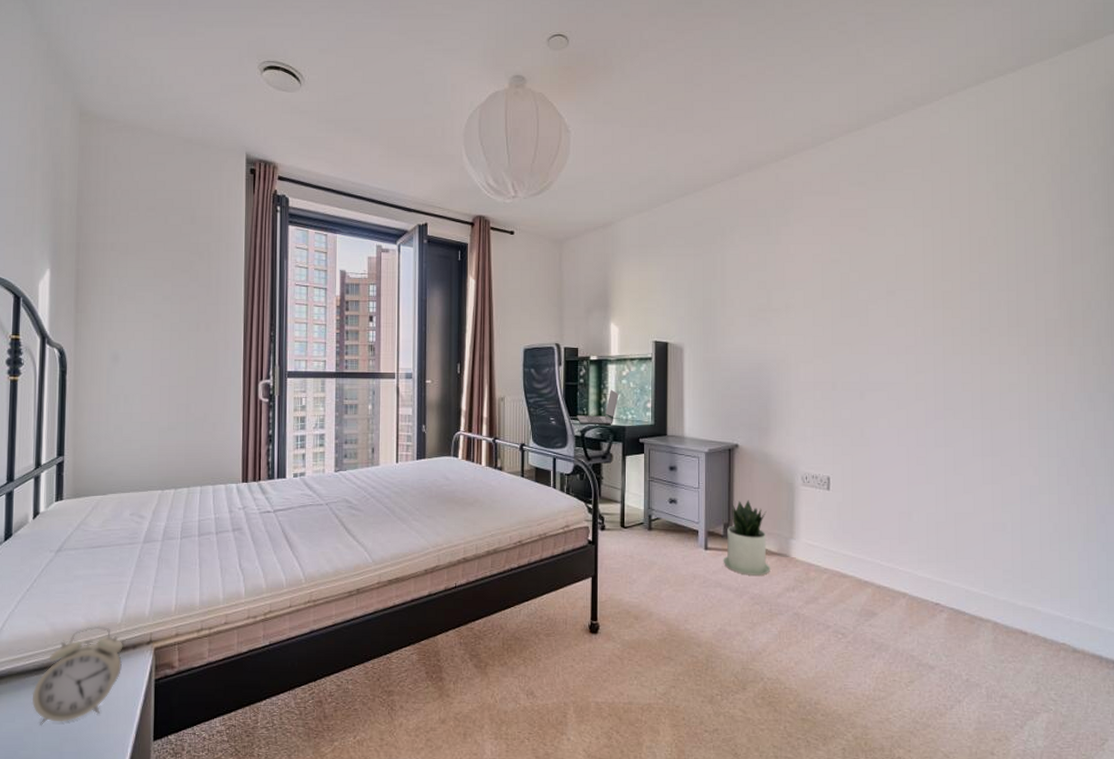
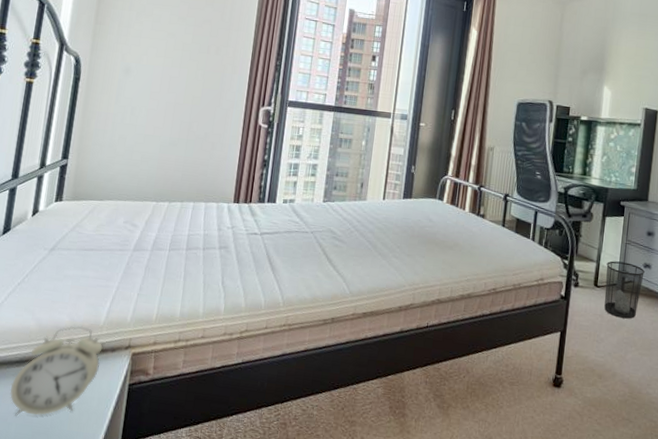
laptop: present [577,389,619,425] -> none [562,150,605,185]
waste bin: none [631,500,671,557] -> present [604,261,645,319]

